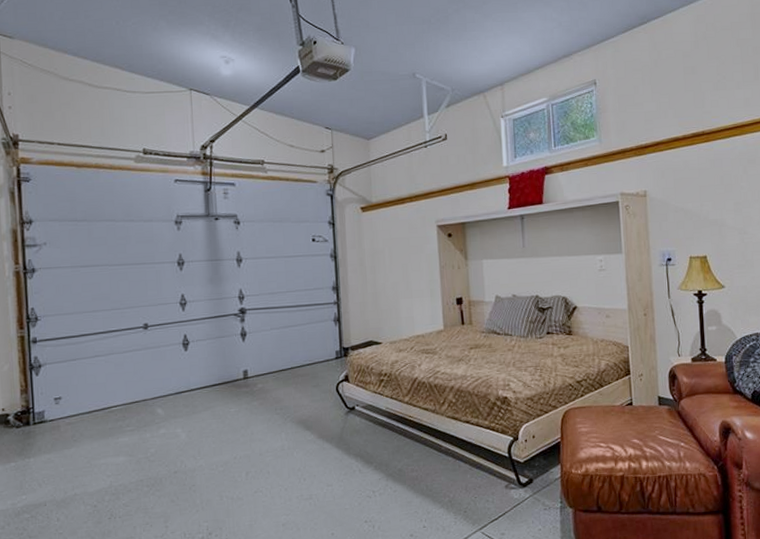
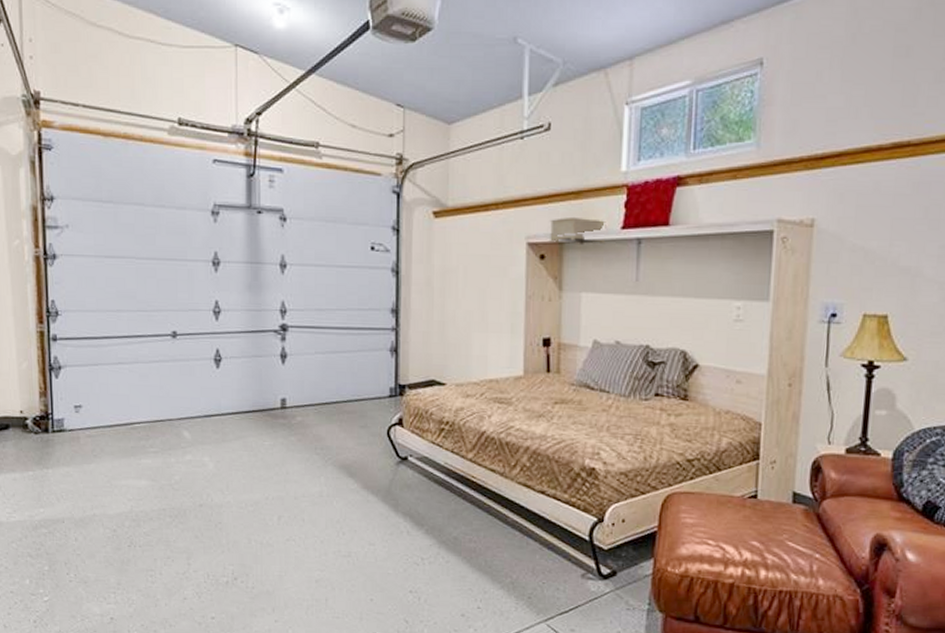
decorative box: none [452,202,497,224] -> present [548,216,607,246]

